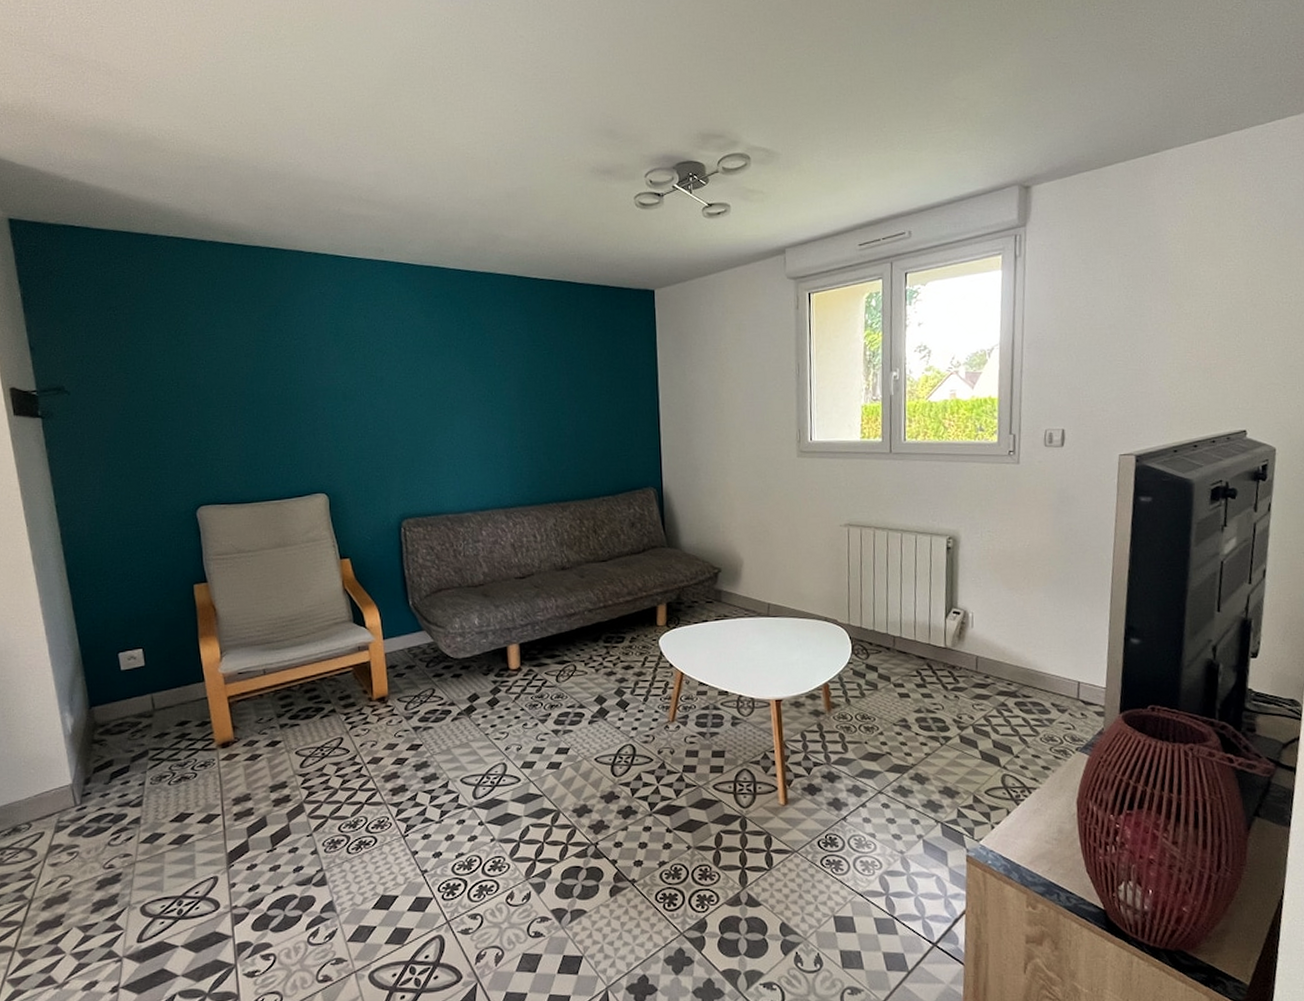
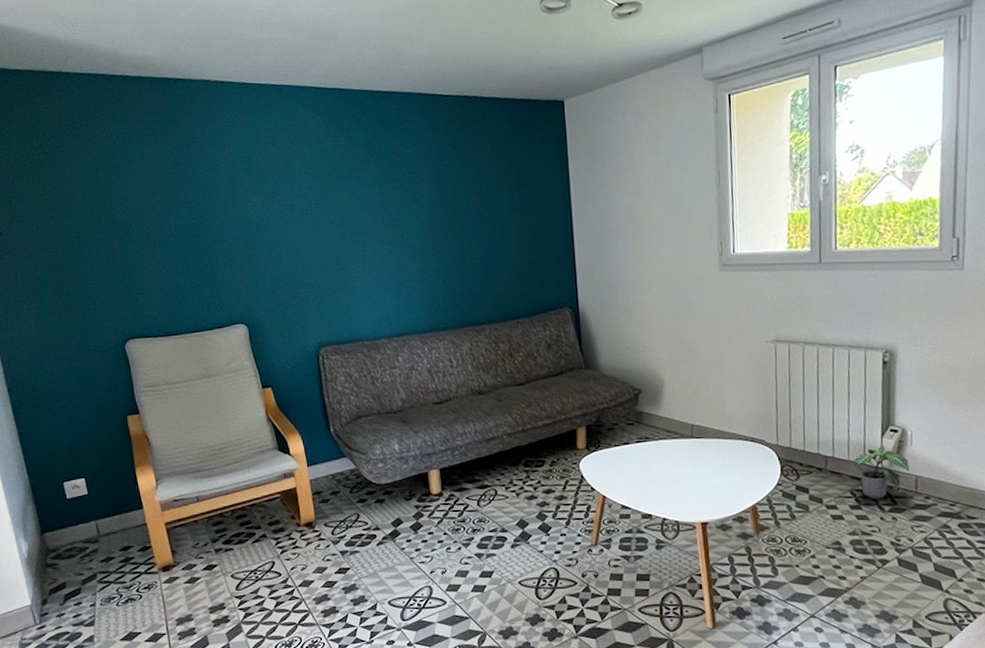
potted plant: none [918,626,970,678] -> present [853,445,909,499]

